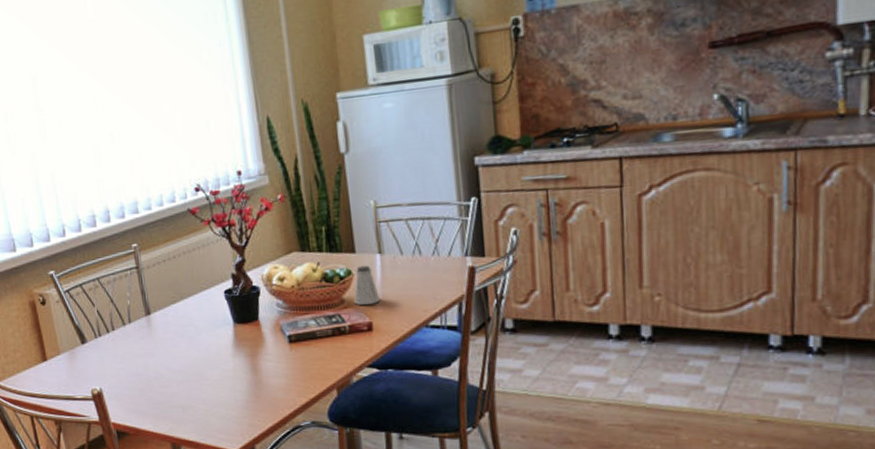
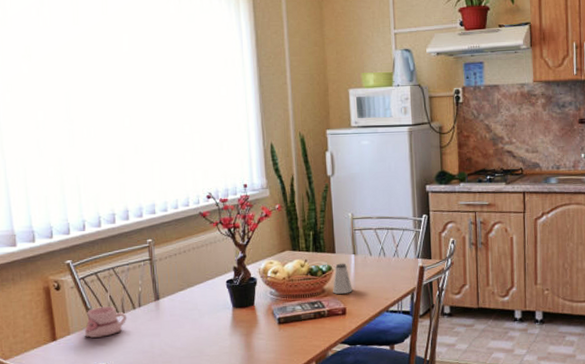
mug: none [74,322,118,358] -> present [84,306,127,338]

